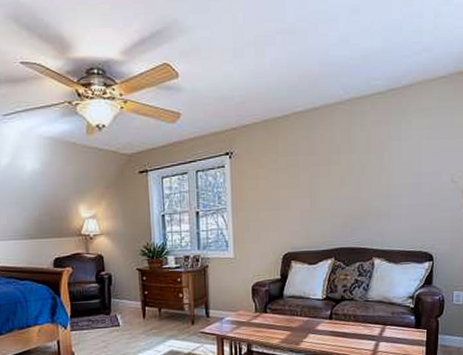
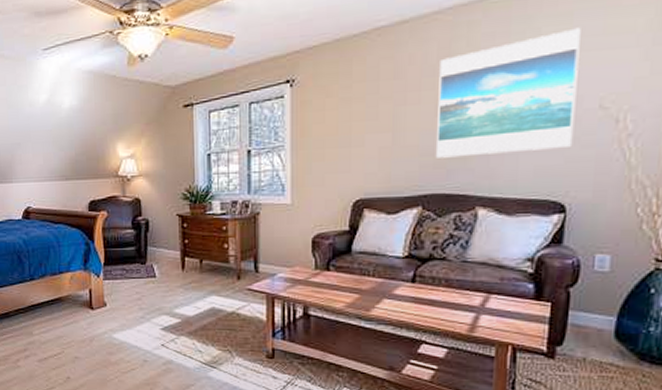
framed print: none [342,121,437,219] -> present [435,27,581,158]

